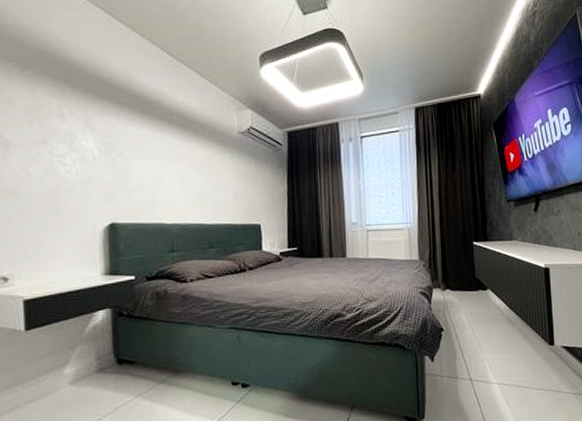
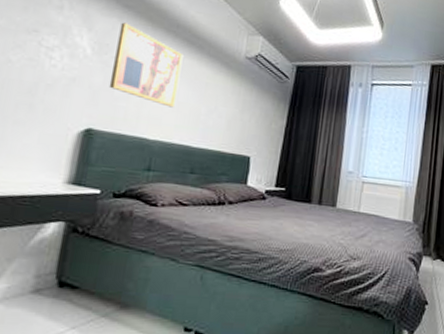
wall art: none [119,119,184,192] -> present [109,22,184,108]

